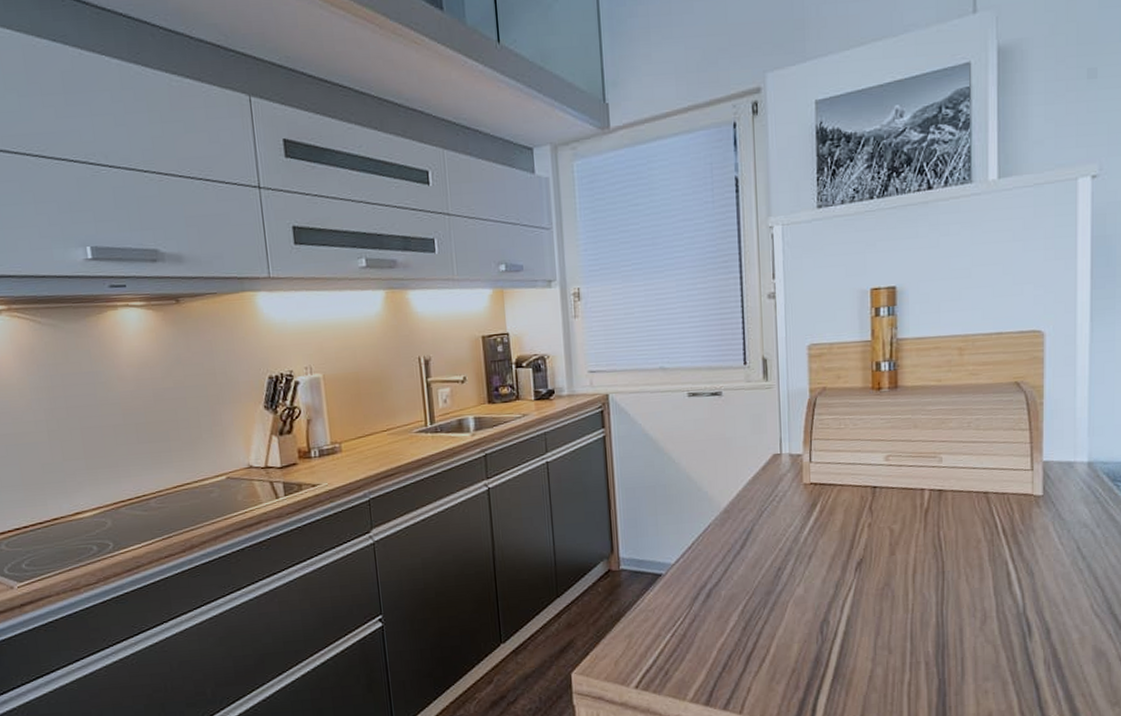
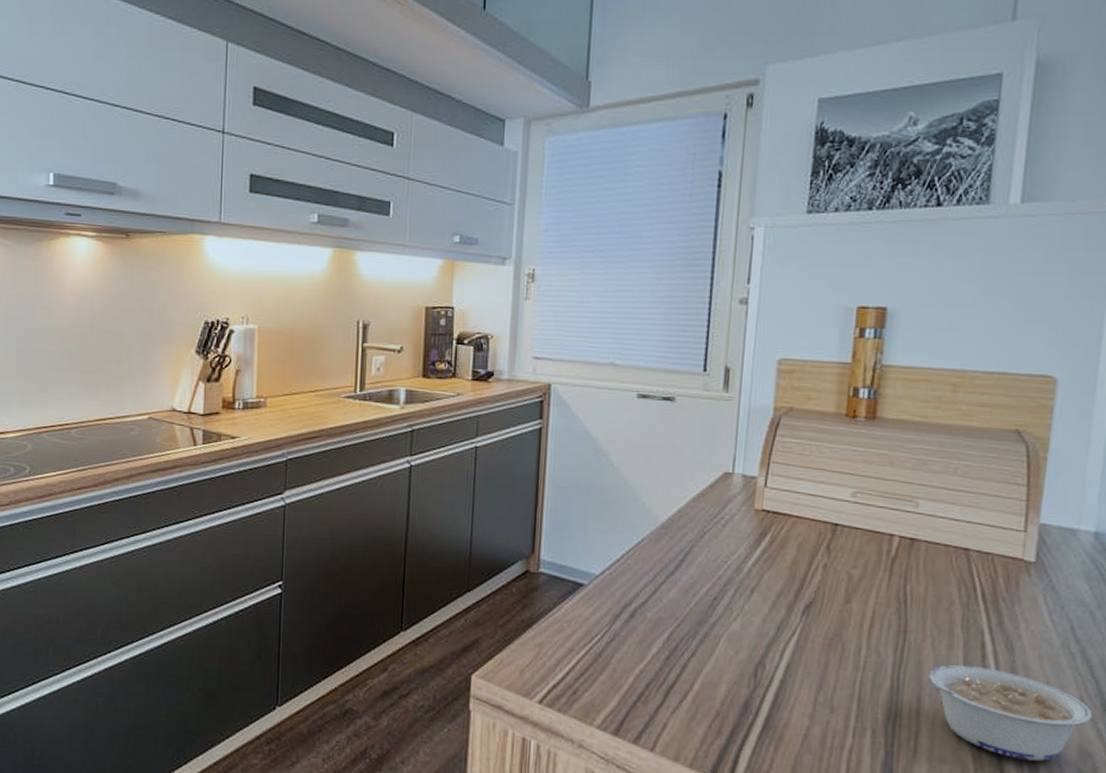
legume: none [961,593,1102,667] -> present [921,665,1093,762]

